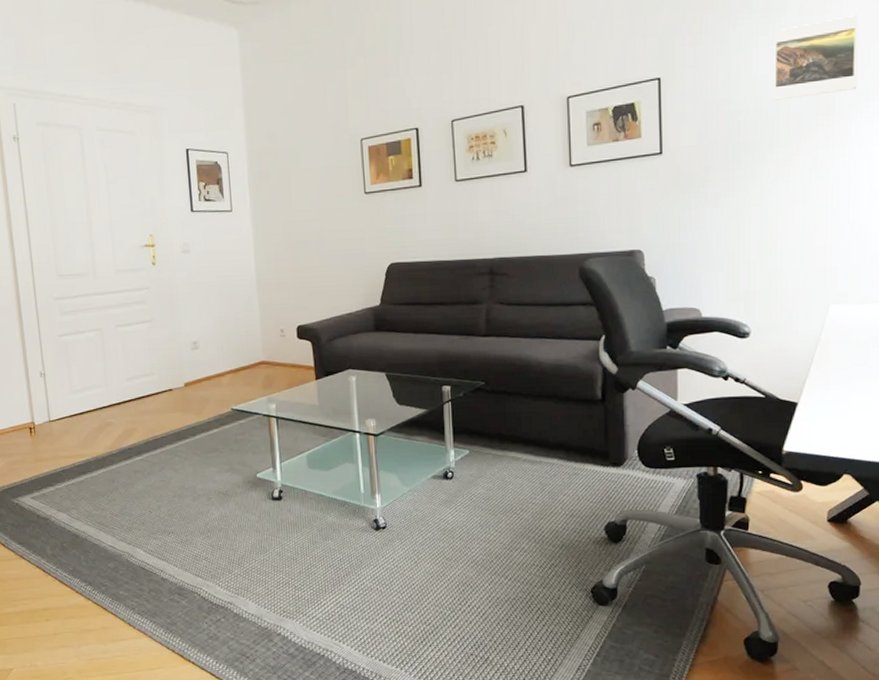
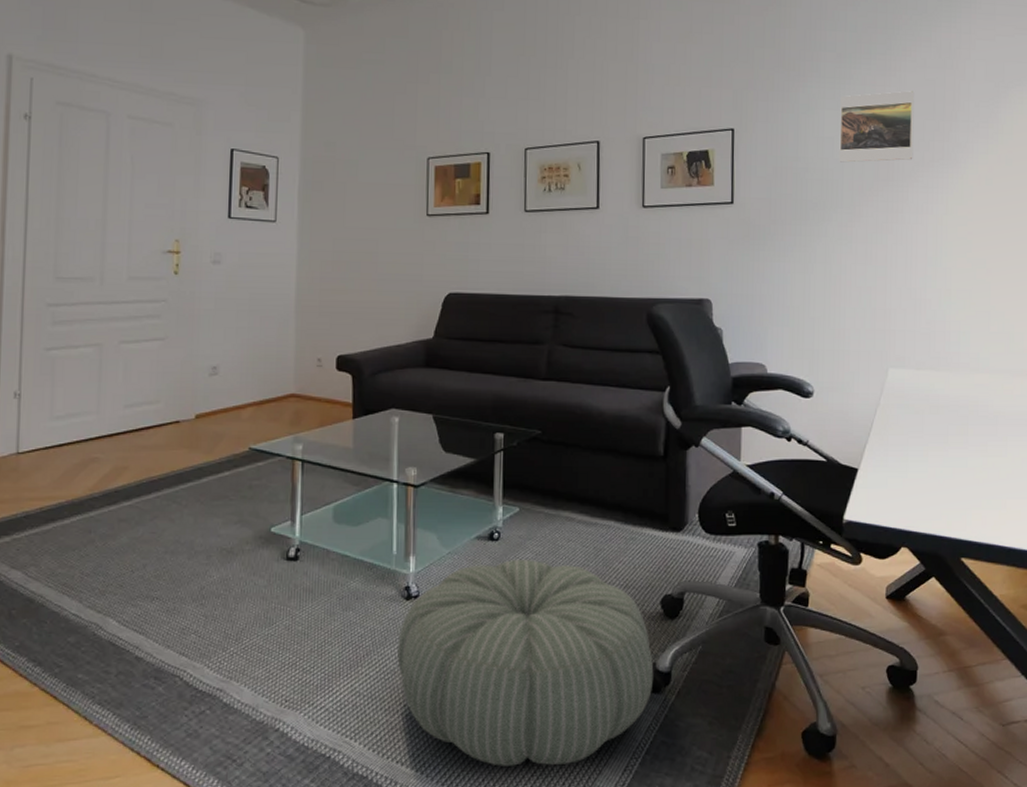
pouf: none [372,495,601,665] -> present [397,560,654,766]

